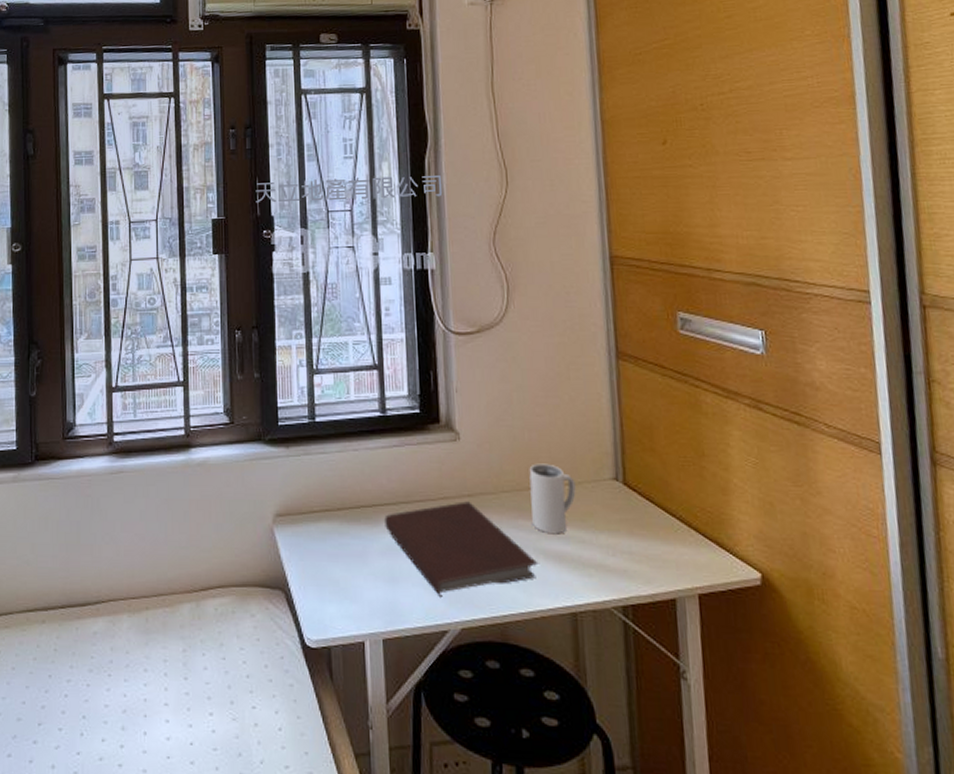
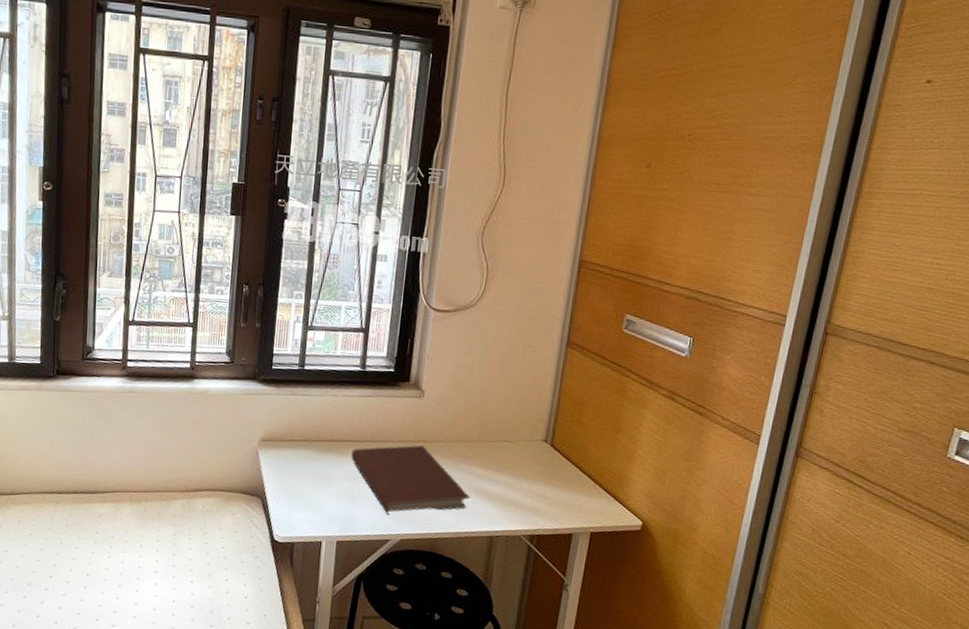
mug: present [529,463,576,535] -> none [471,422,512,478]

